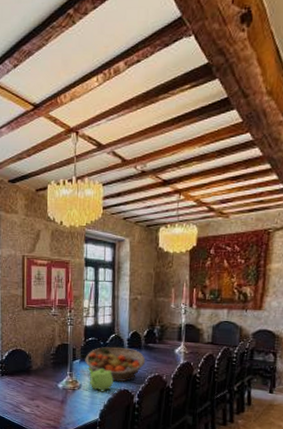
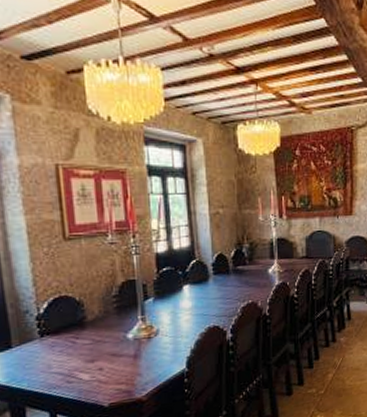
fruit basket: present [85,347,146,382] -> none [160,275,236,318]
teapot: present [87,368,114,392] -> none [164,305,200,335]

